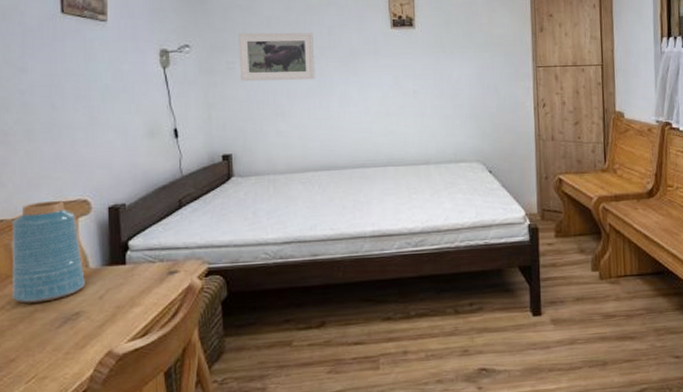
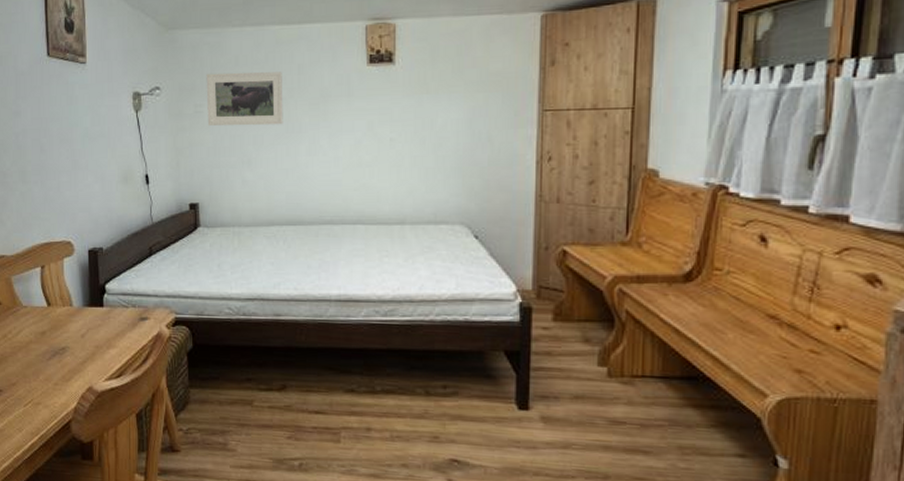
vase: present [11,200,85,304] -> none [11,240,70,335]

